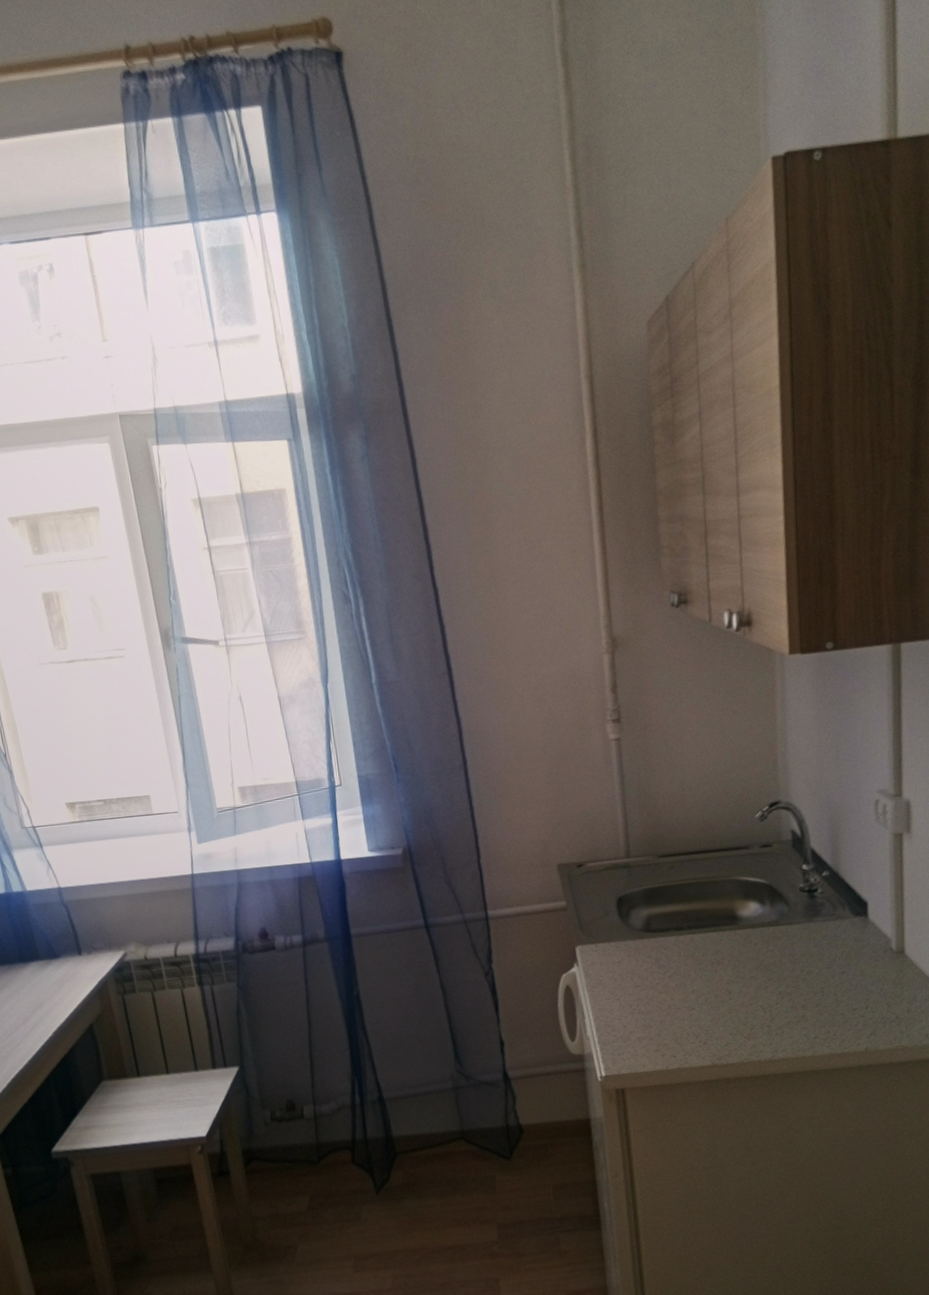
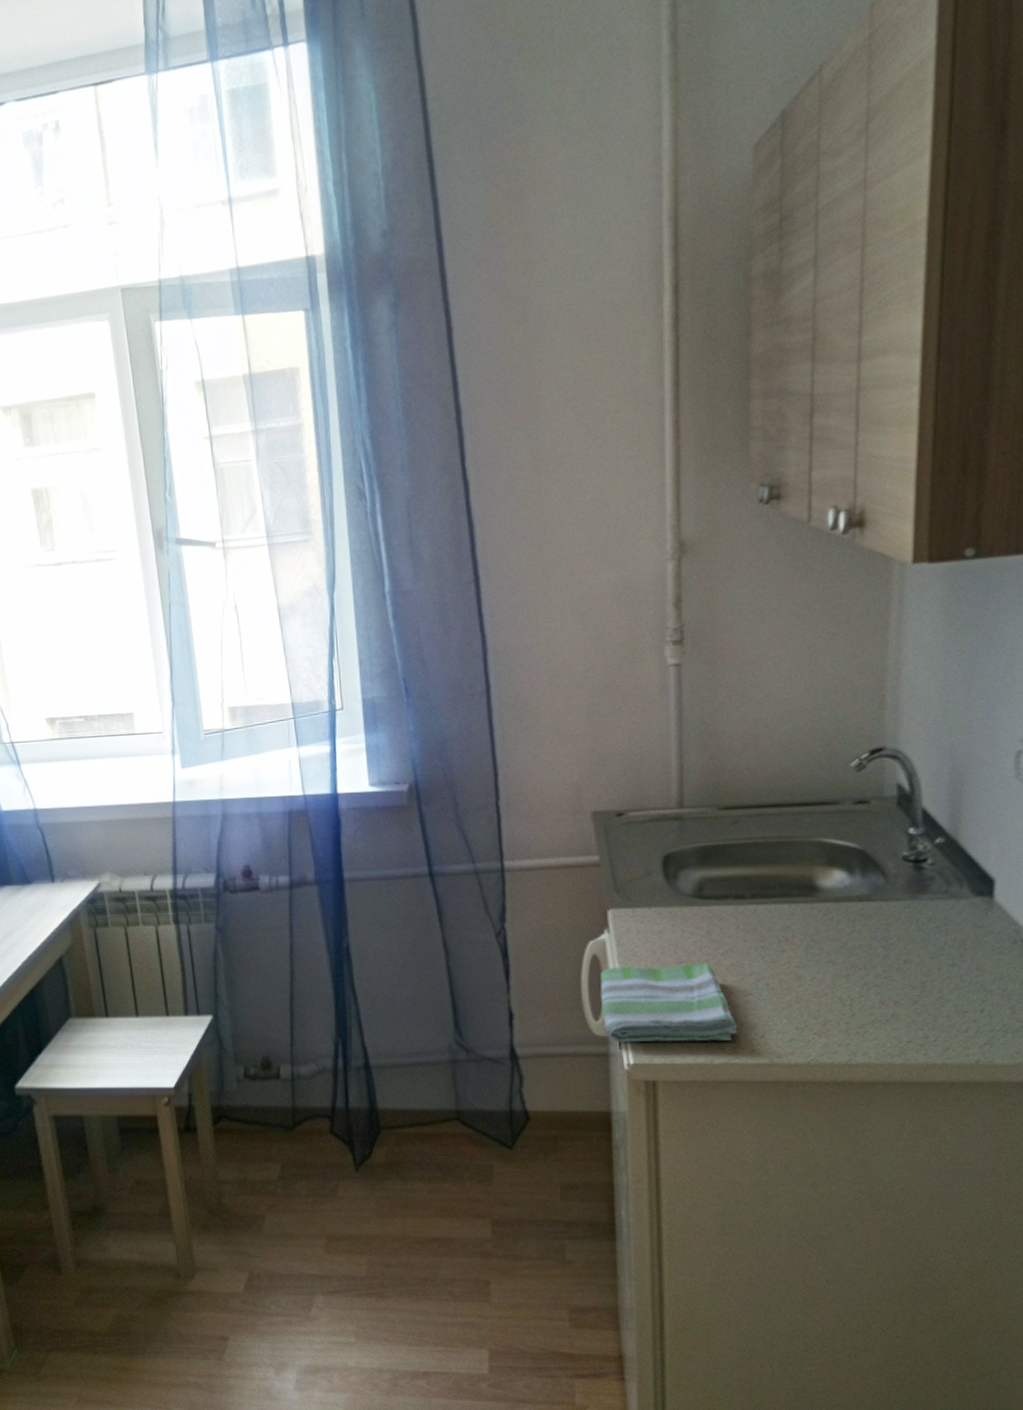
dish towel: none [573,984,686,1059] -> present [600,962,738,1043]

